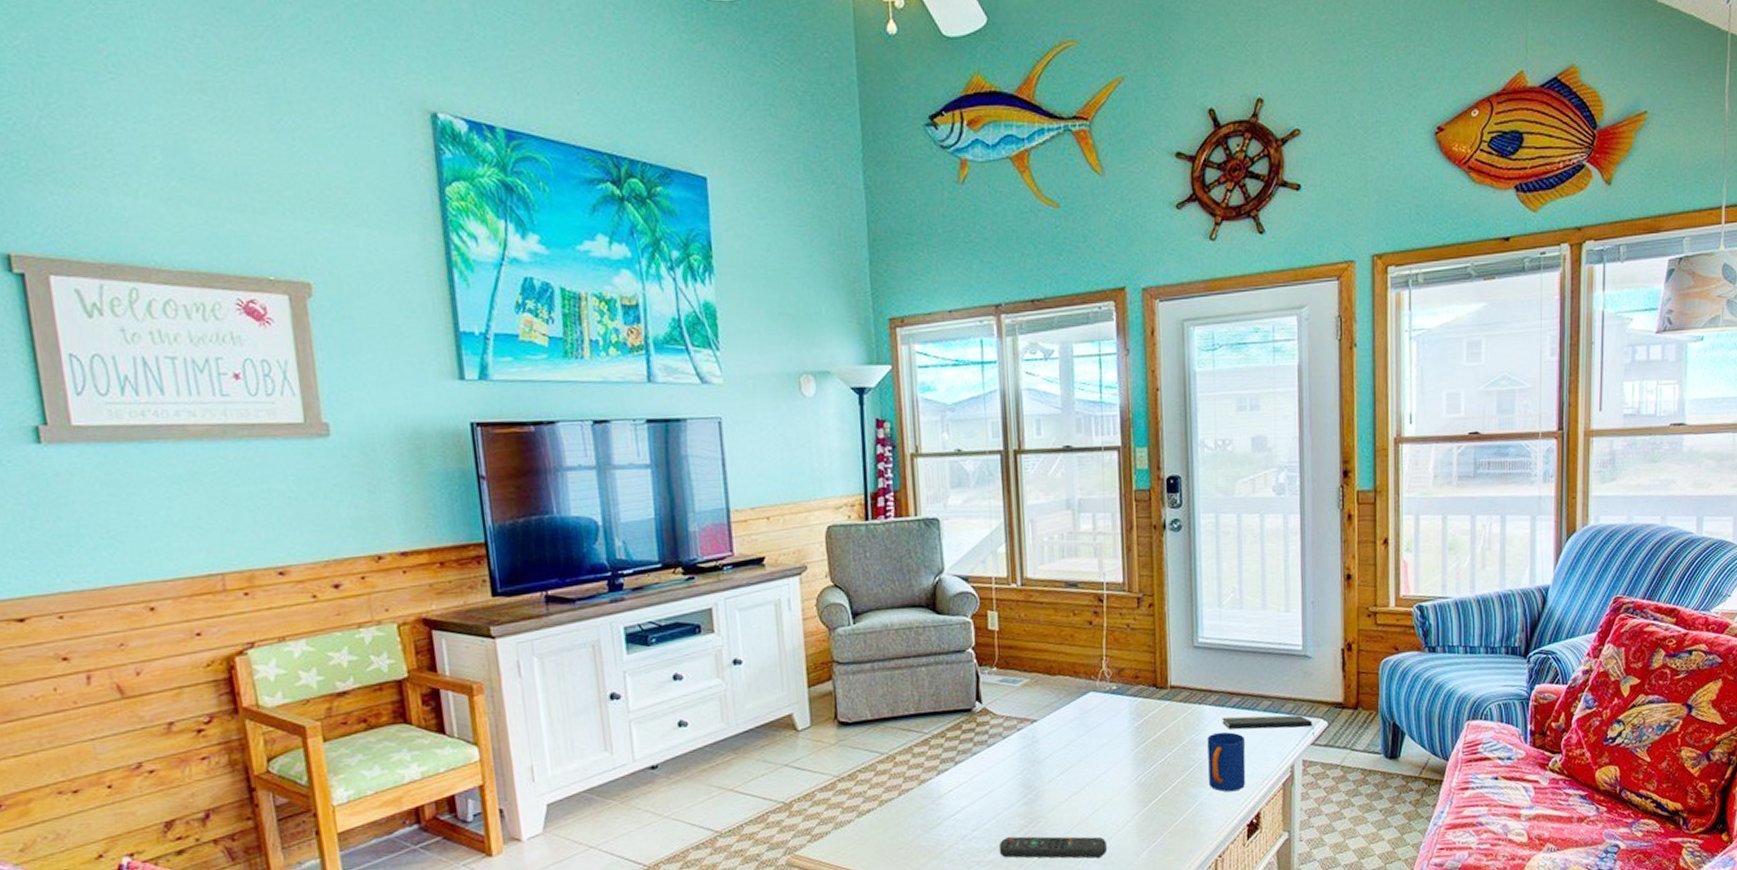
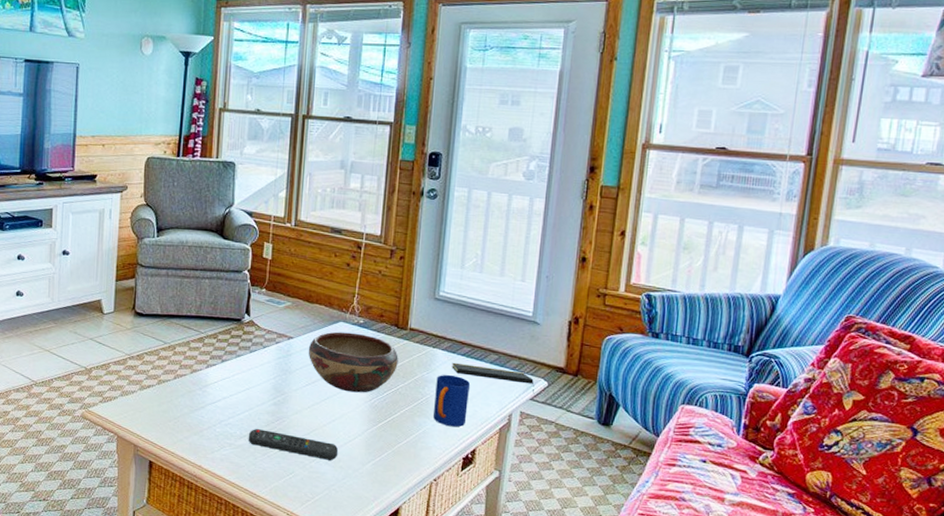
decorative bowl: none [1056,702,1162,773] -> present [308,331,398,393]

